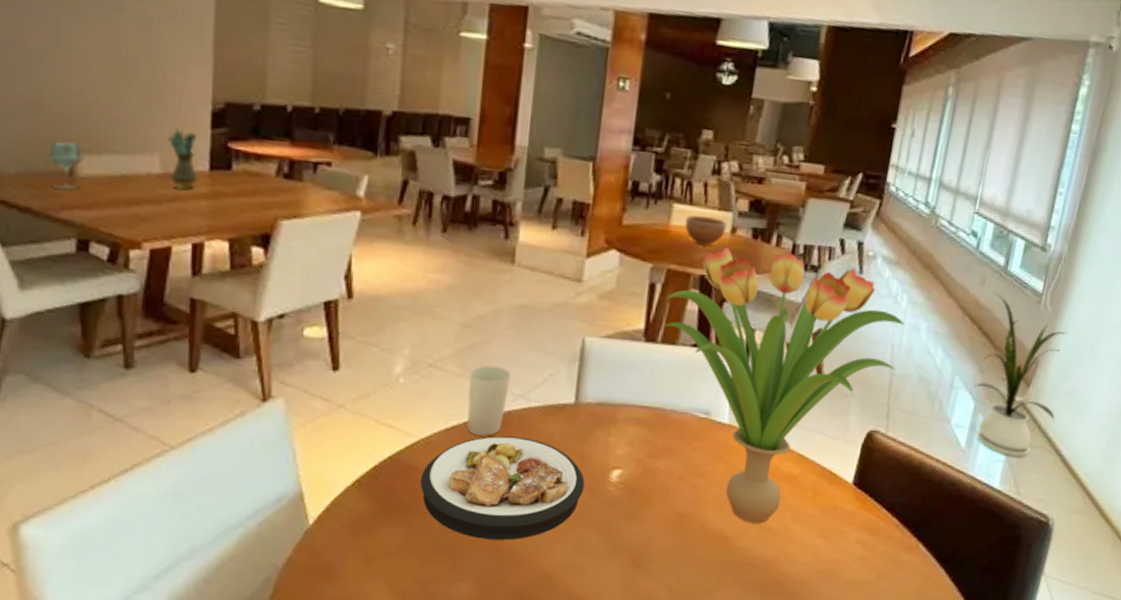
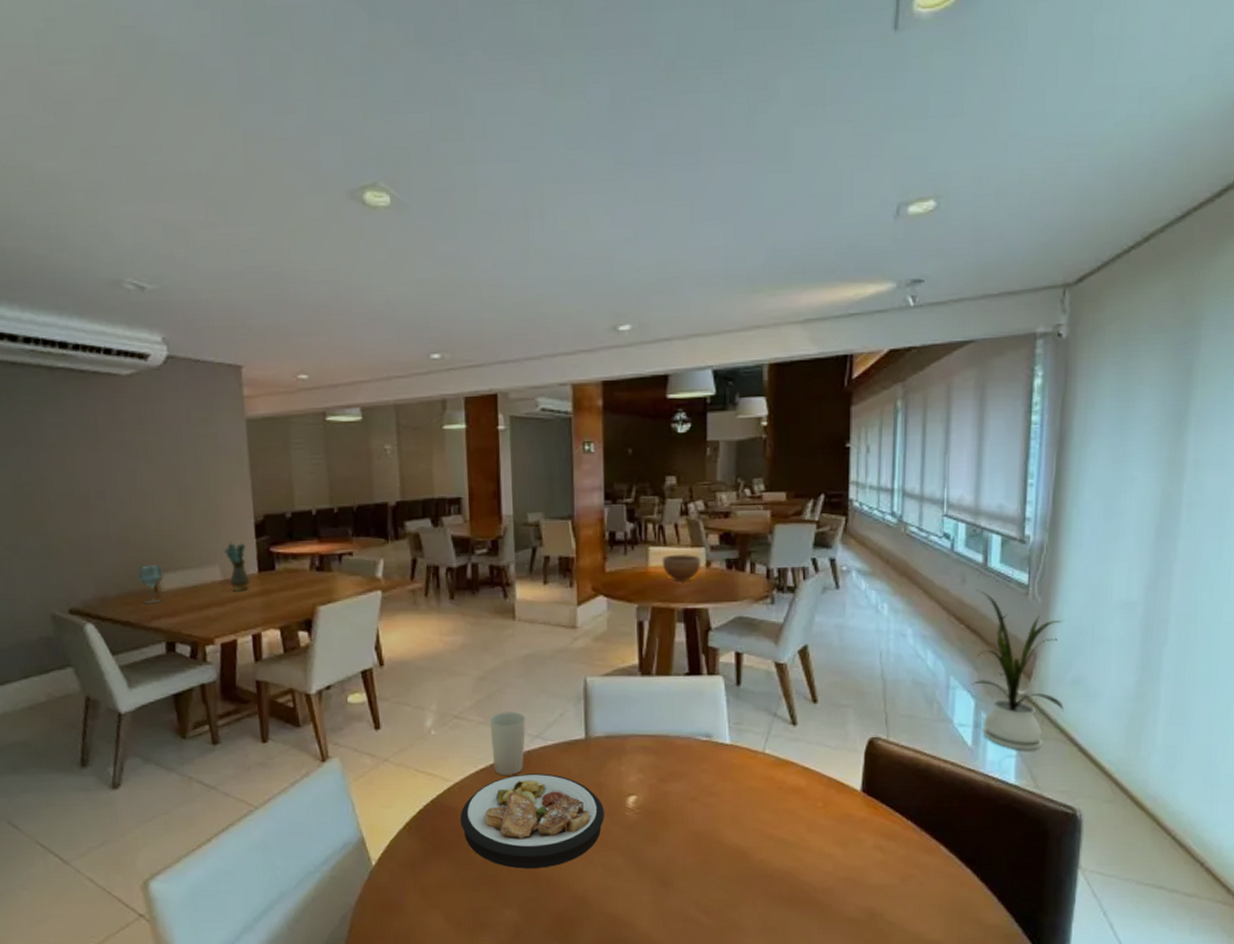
flower arrangement: present [663,247,905,524] -> none [655,578,889,837]

